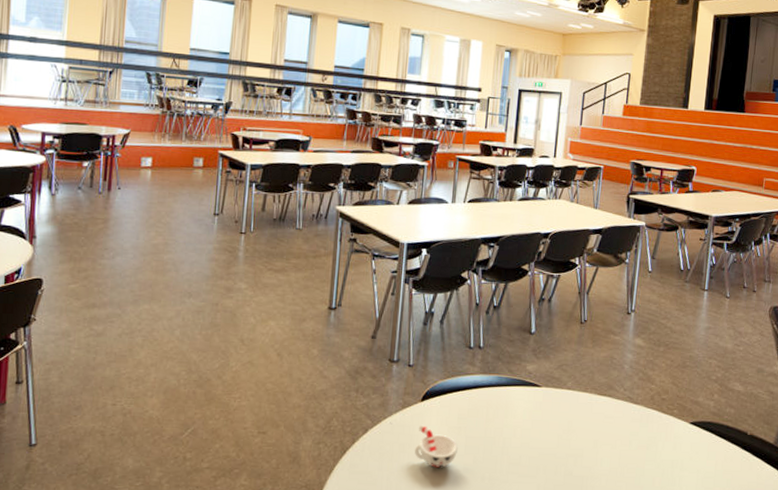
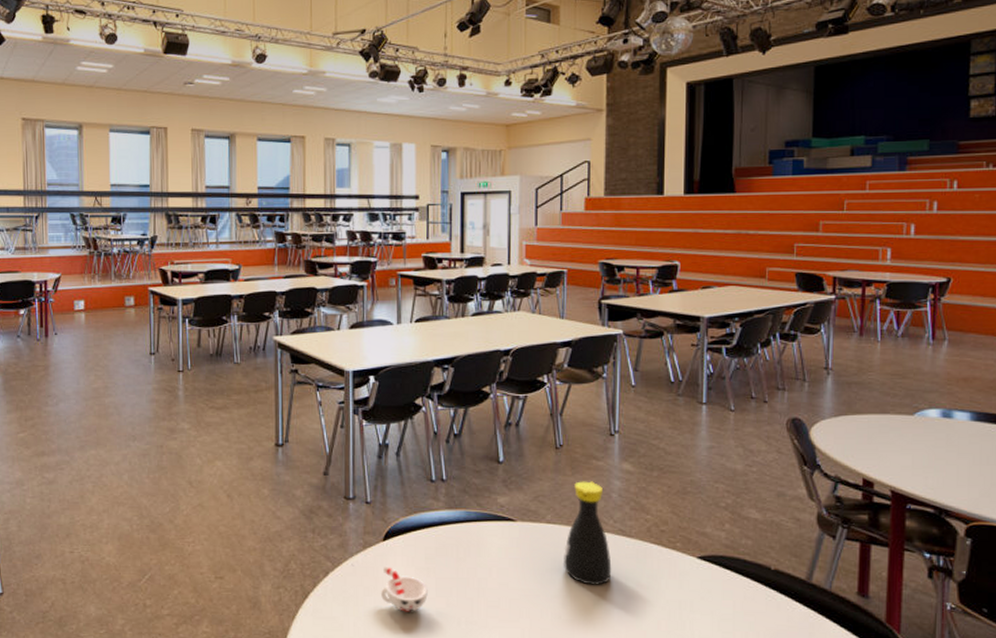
bottle: none [579,353,619,446] -> present [564,481,612,585]

